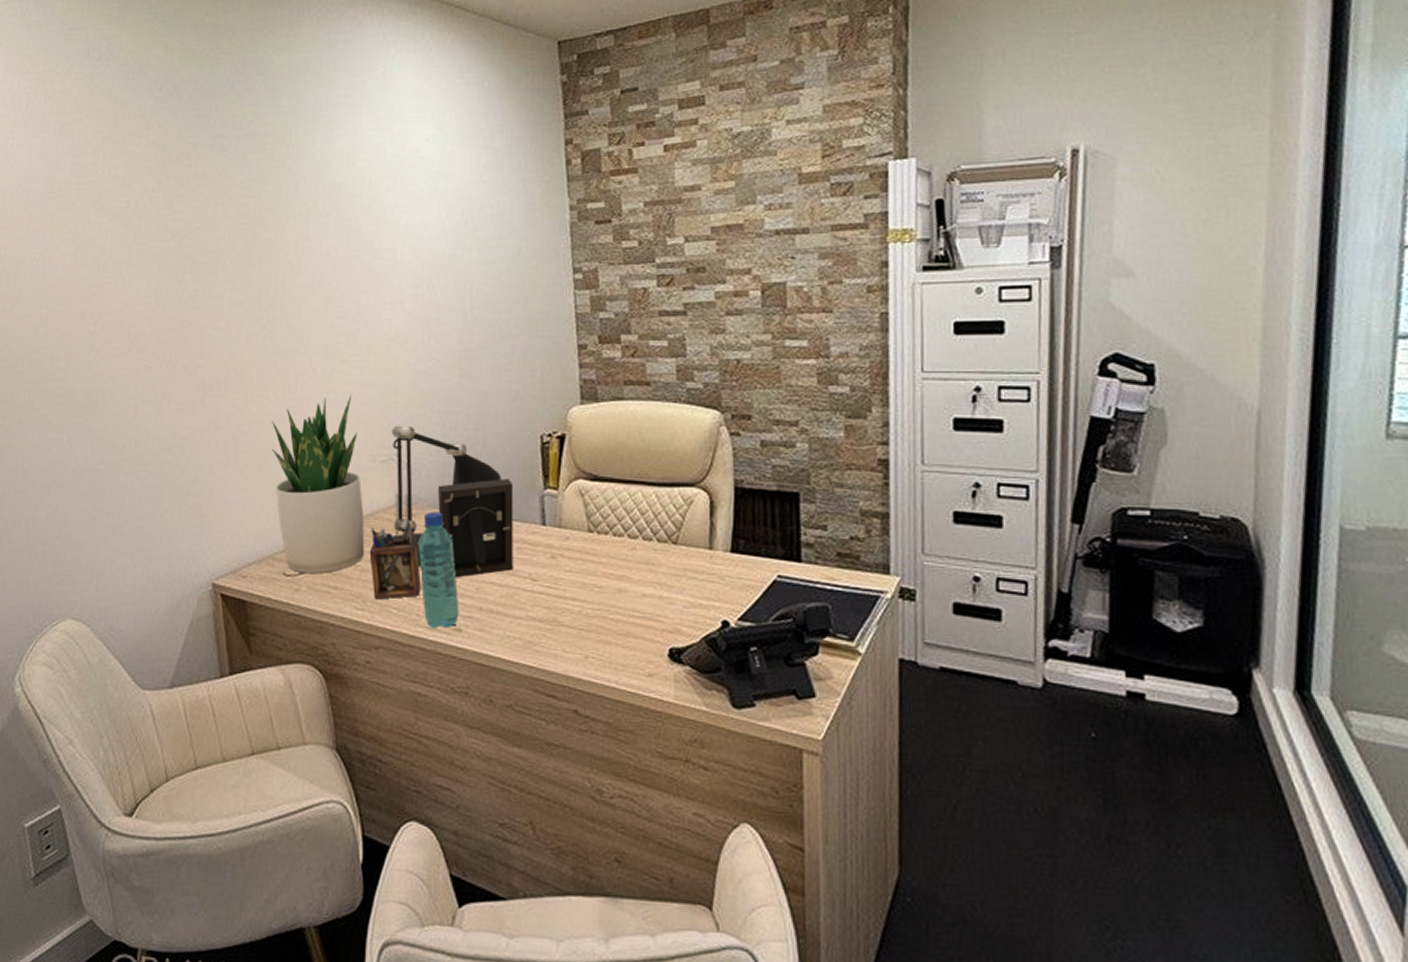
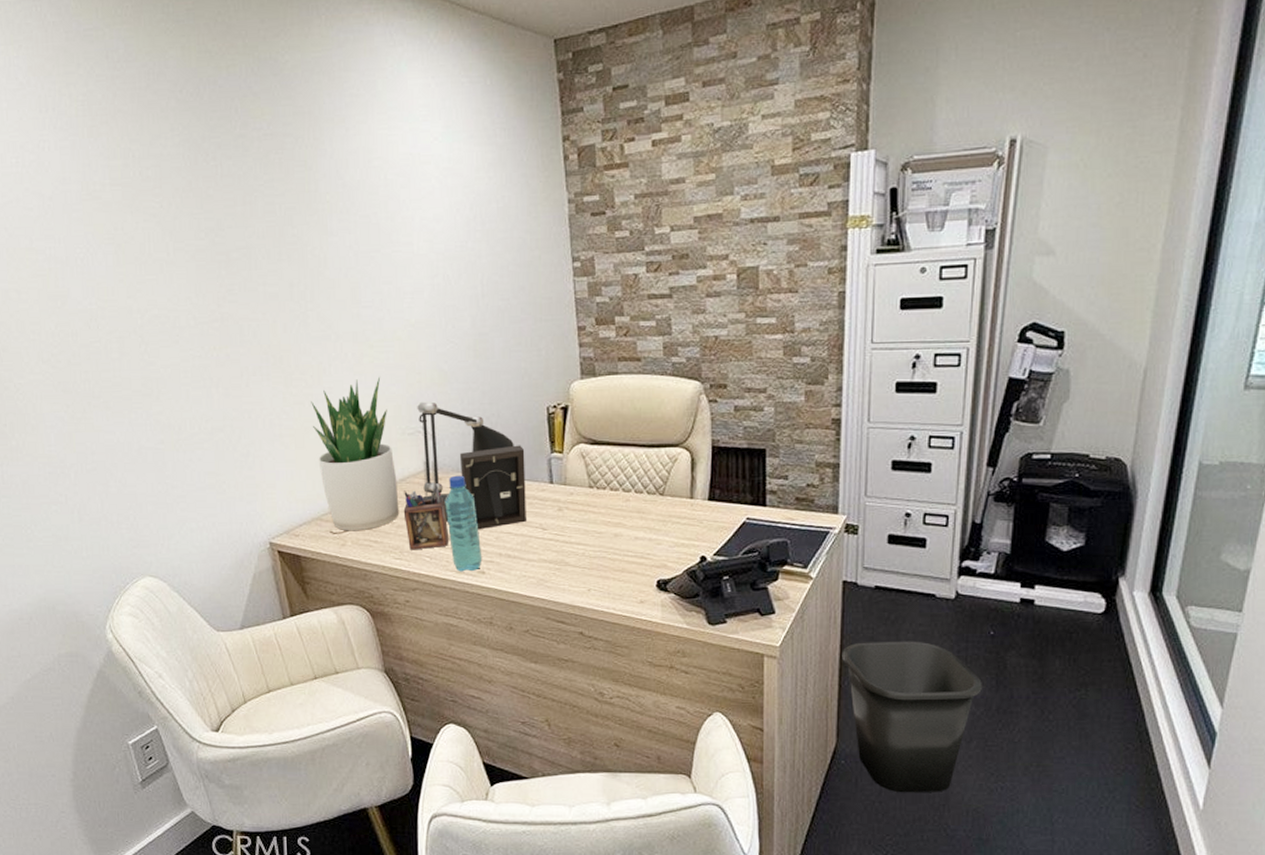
waste bin: none [901,739,1086,950] -> present [842,641,982,793]

